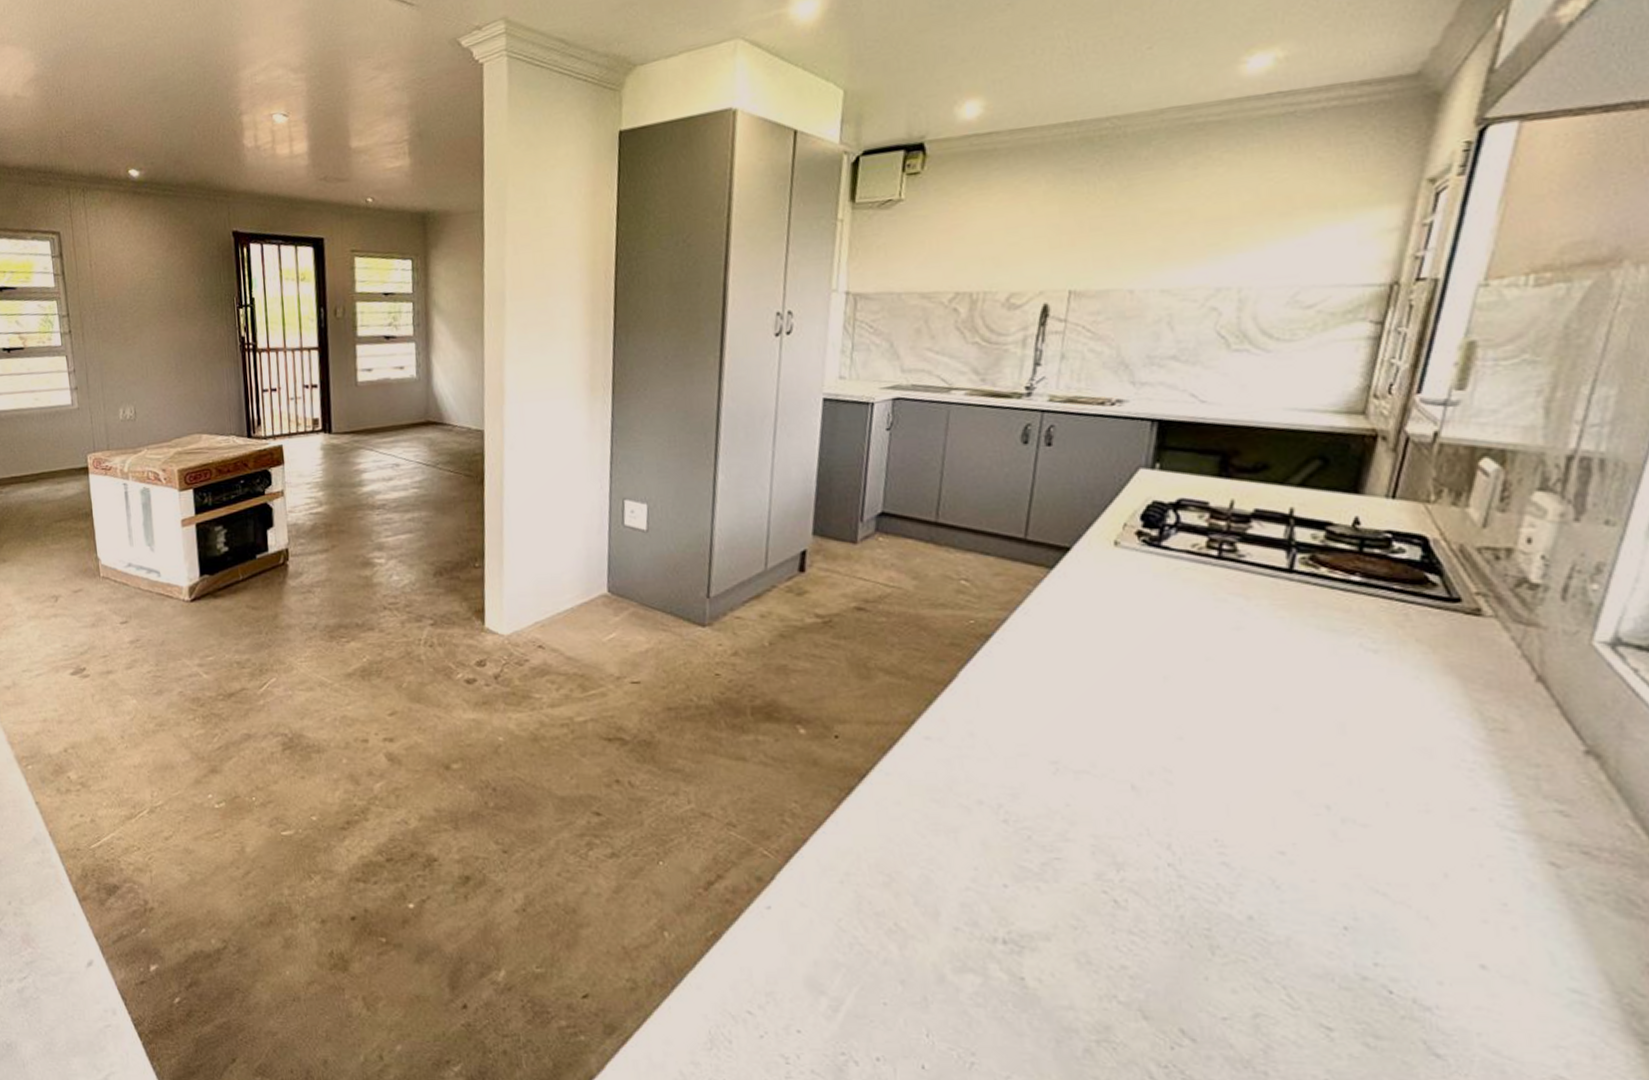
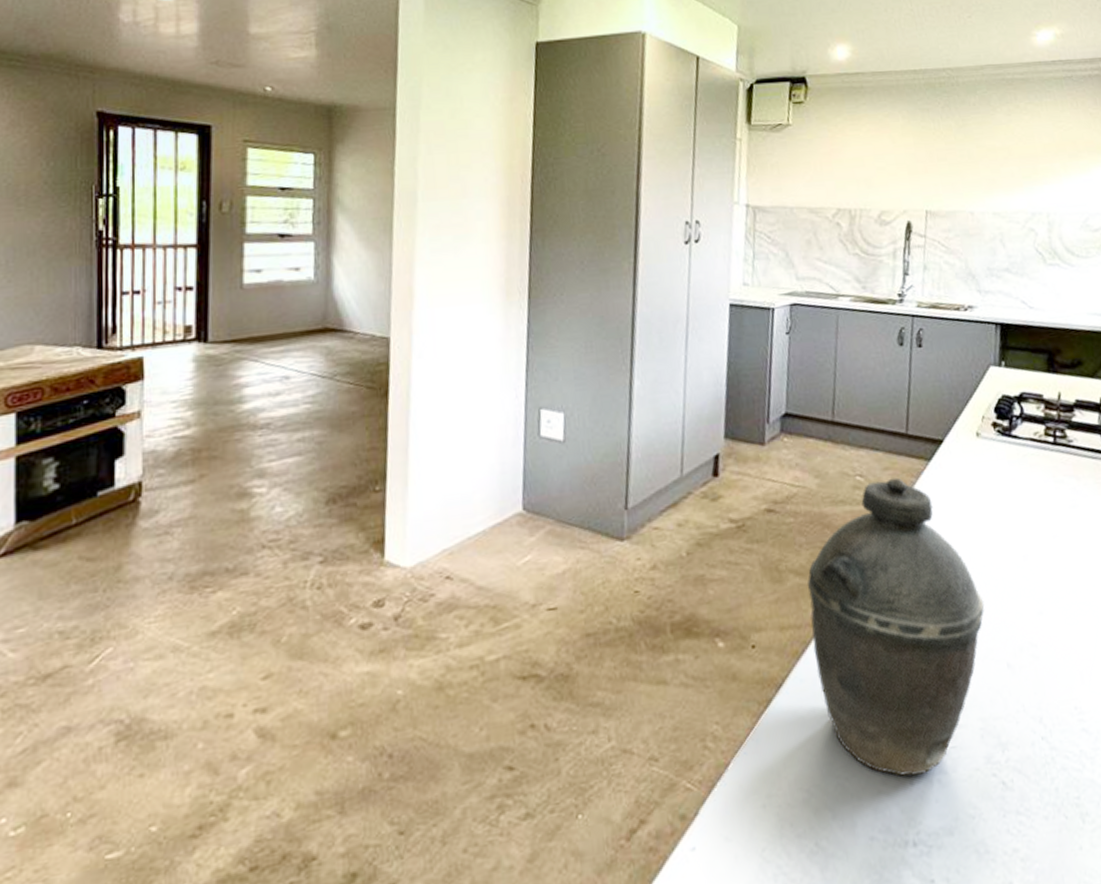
kettle: none [897,584,1109,879] -> present [807,477,985,776]

